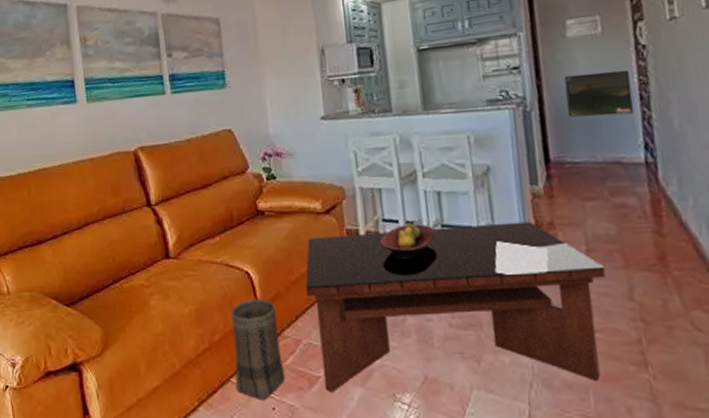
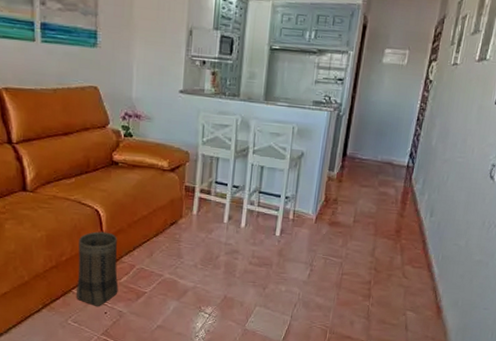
coffee table: present [305,221,606,392] -> none [144,188,362,305]
fruit bowl: present [380,223,436,259] -> none [210,187,254,213]
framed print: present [564,69,634,117] -> none [367,93,417,130]

